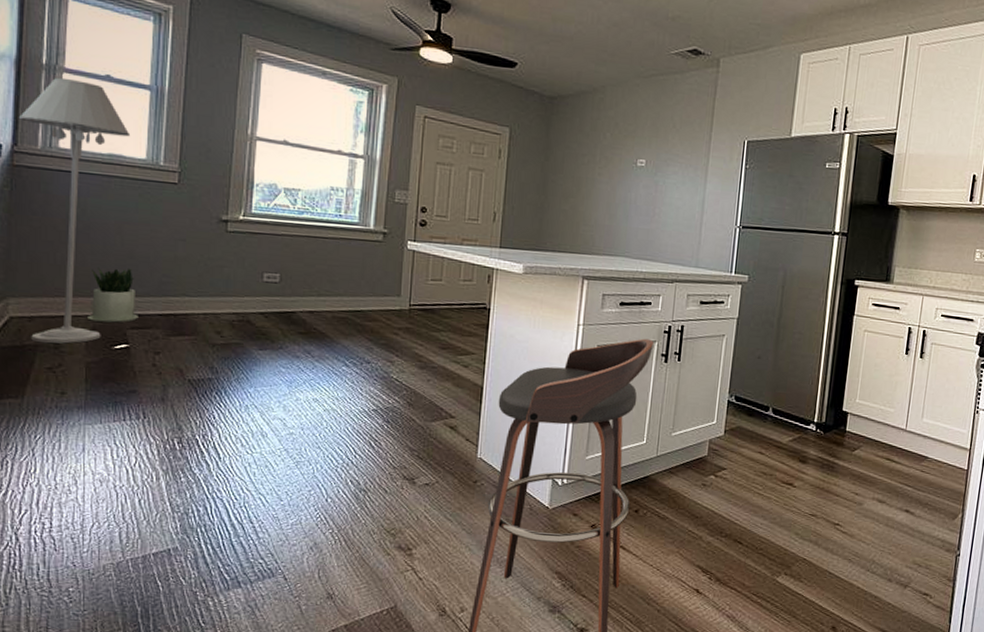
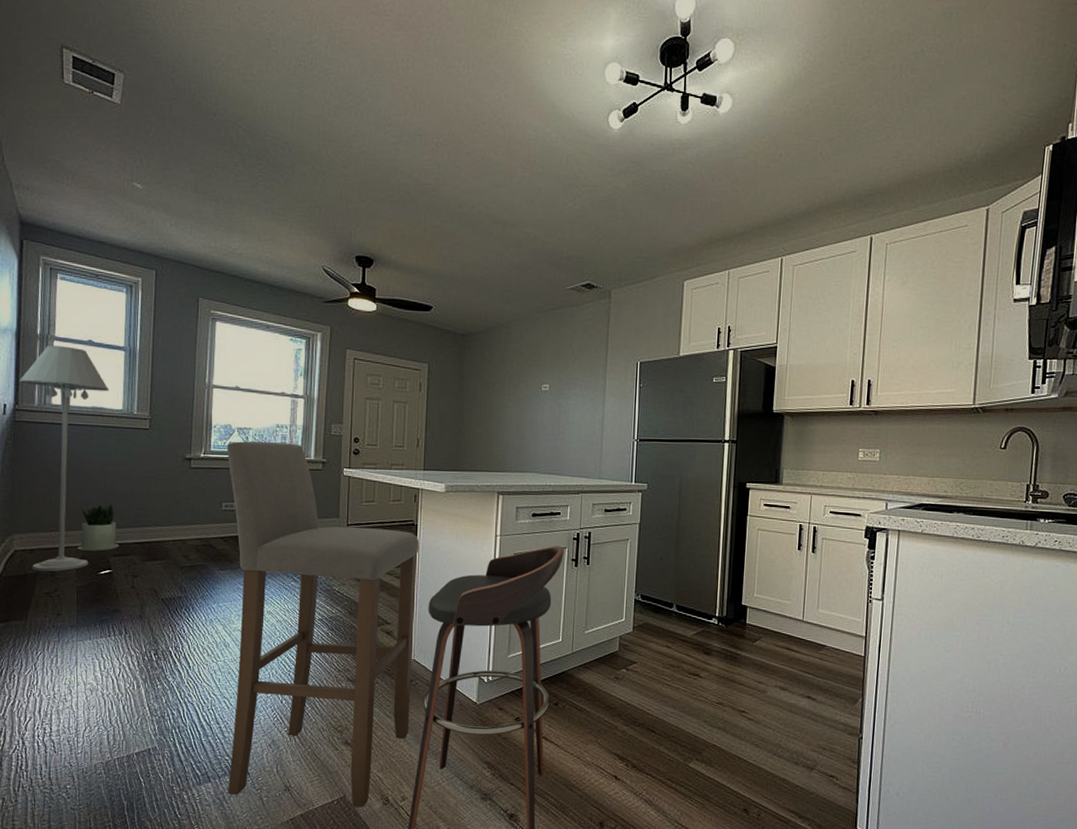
bar stool: none [261,203,492,618] -> present [227,441,420,807]

